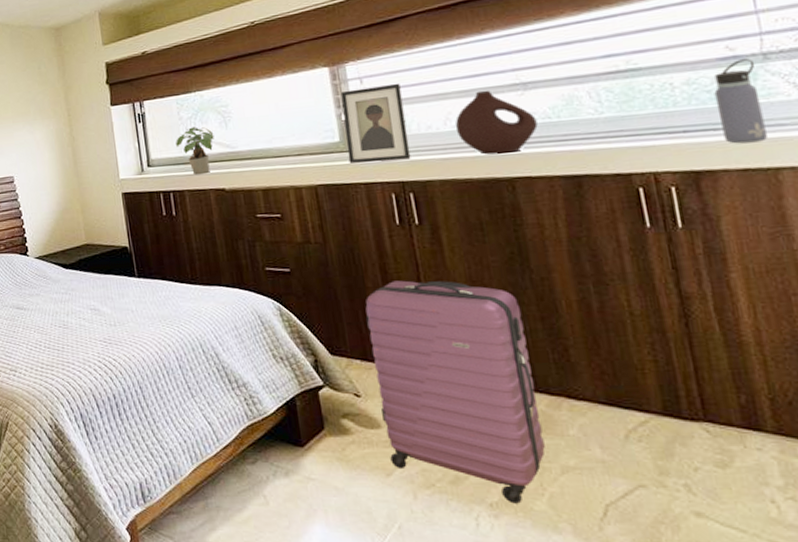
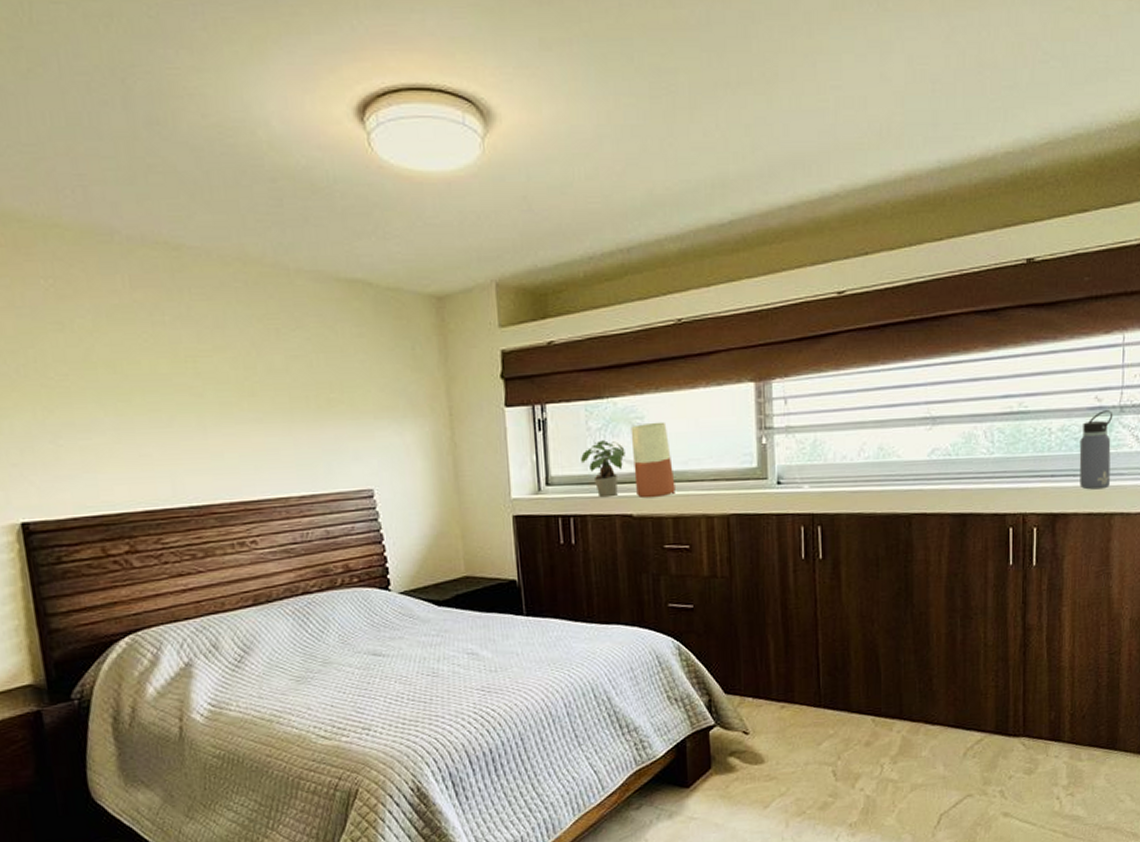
vase: none [217,107,263,174] -> present [630,421,675,499]
picture frame: present [340,83,411,164] -> none [763,406,824,493]
suitcase: present [365,280,545,504] -> none [762,616,901,822]
vase: present [455,90,538,155] -> none [867,421,939,490]

